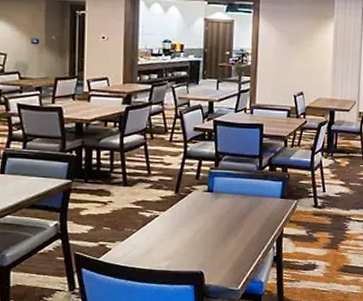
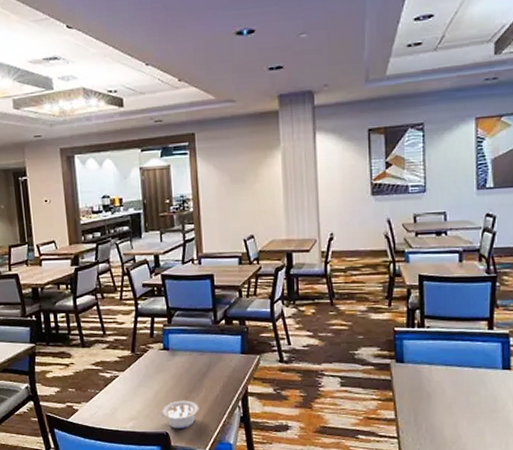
legume: none [196,240,236,269] -> present [159,400,199,430]

